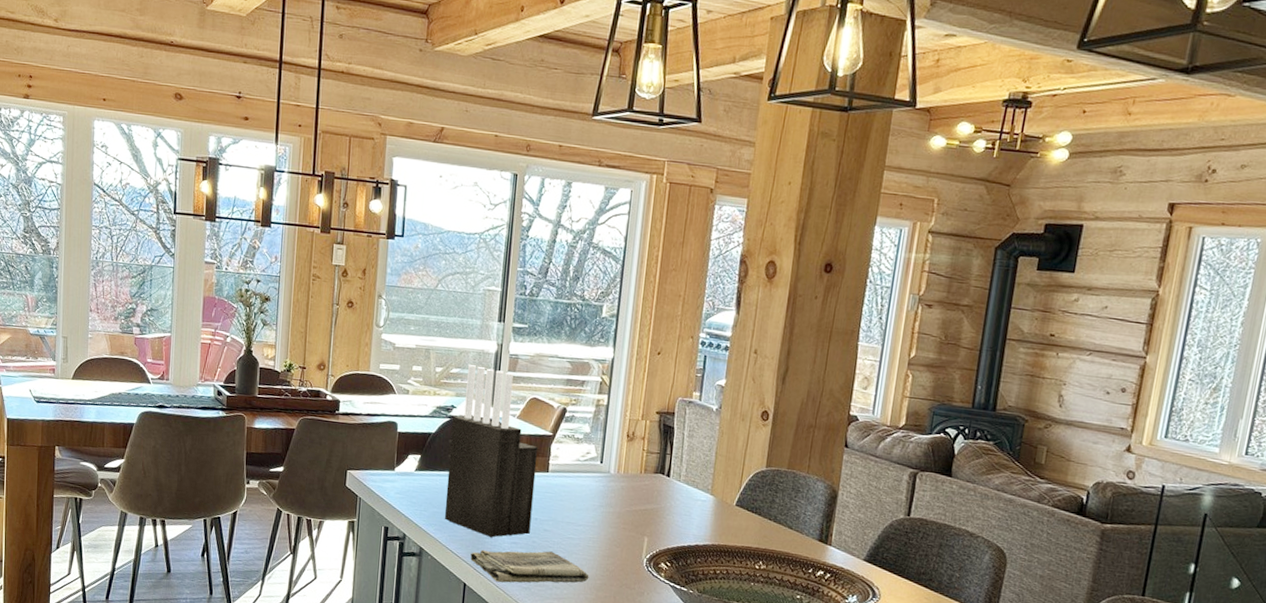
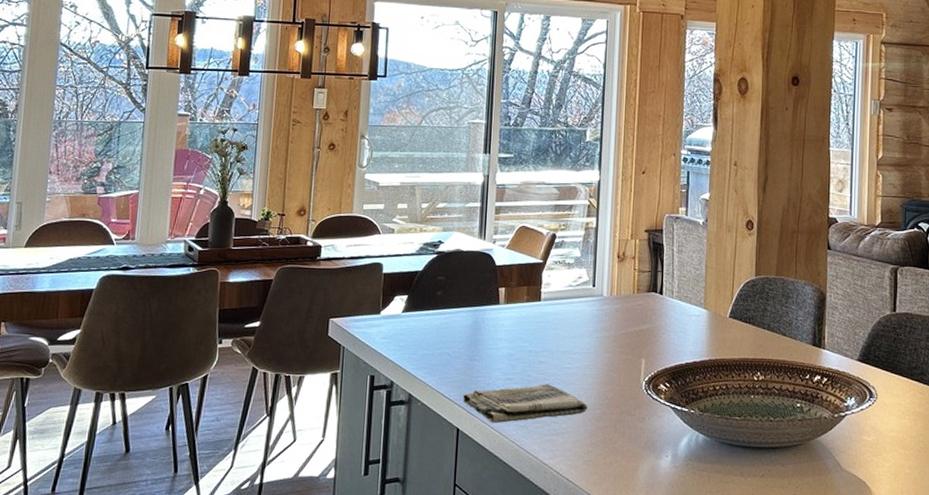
knife block: present [444,365,538,538] -> none [434,198,529,376]

